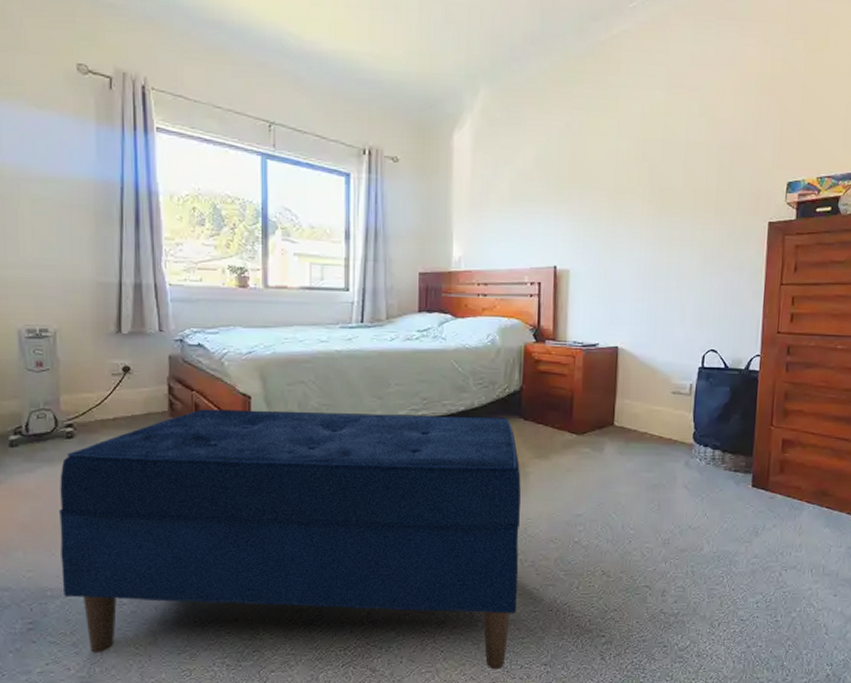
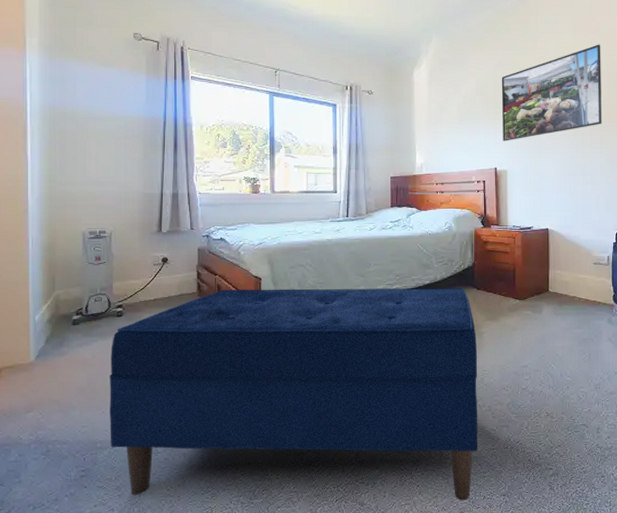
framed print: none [566,106,702,232] -> present [501,44,603,141]

